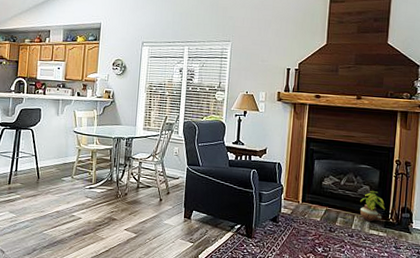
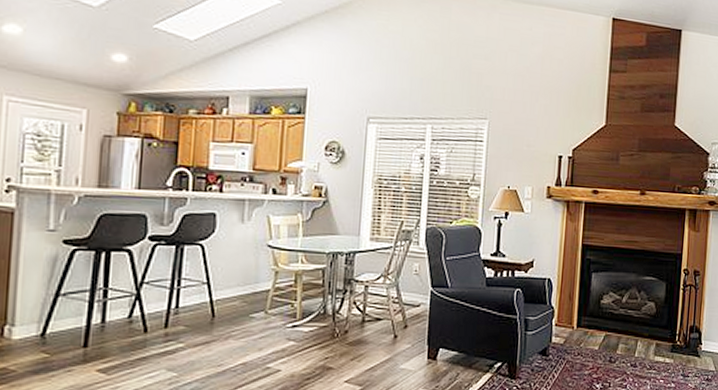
potted plant: present [360,190,385,222] -> none [644,307,672,347]

